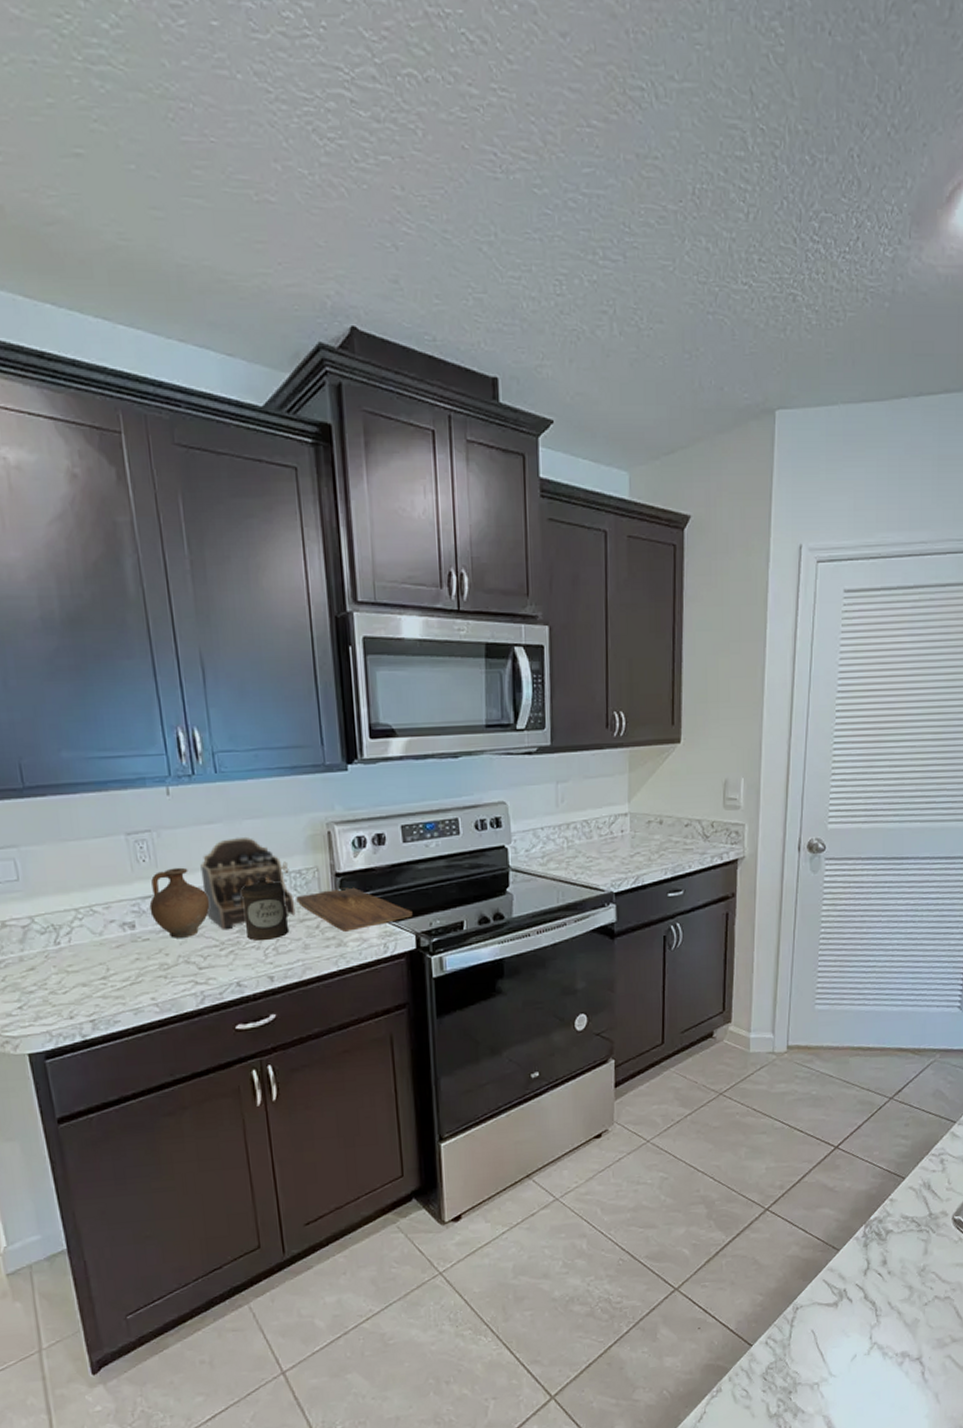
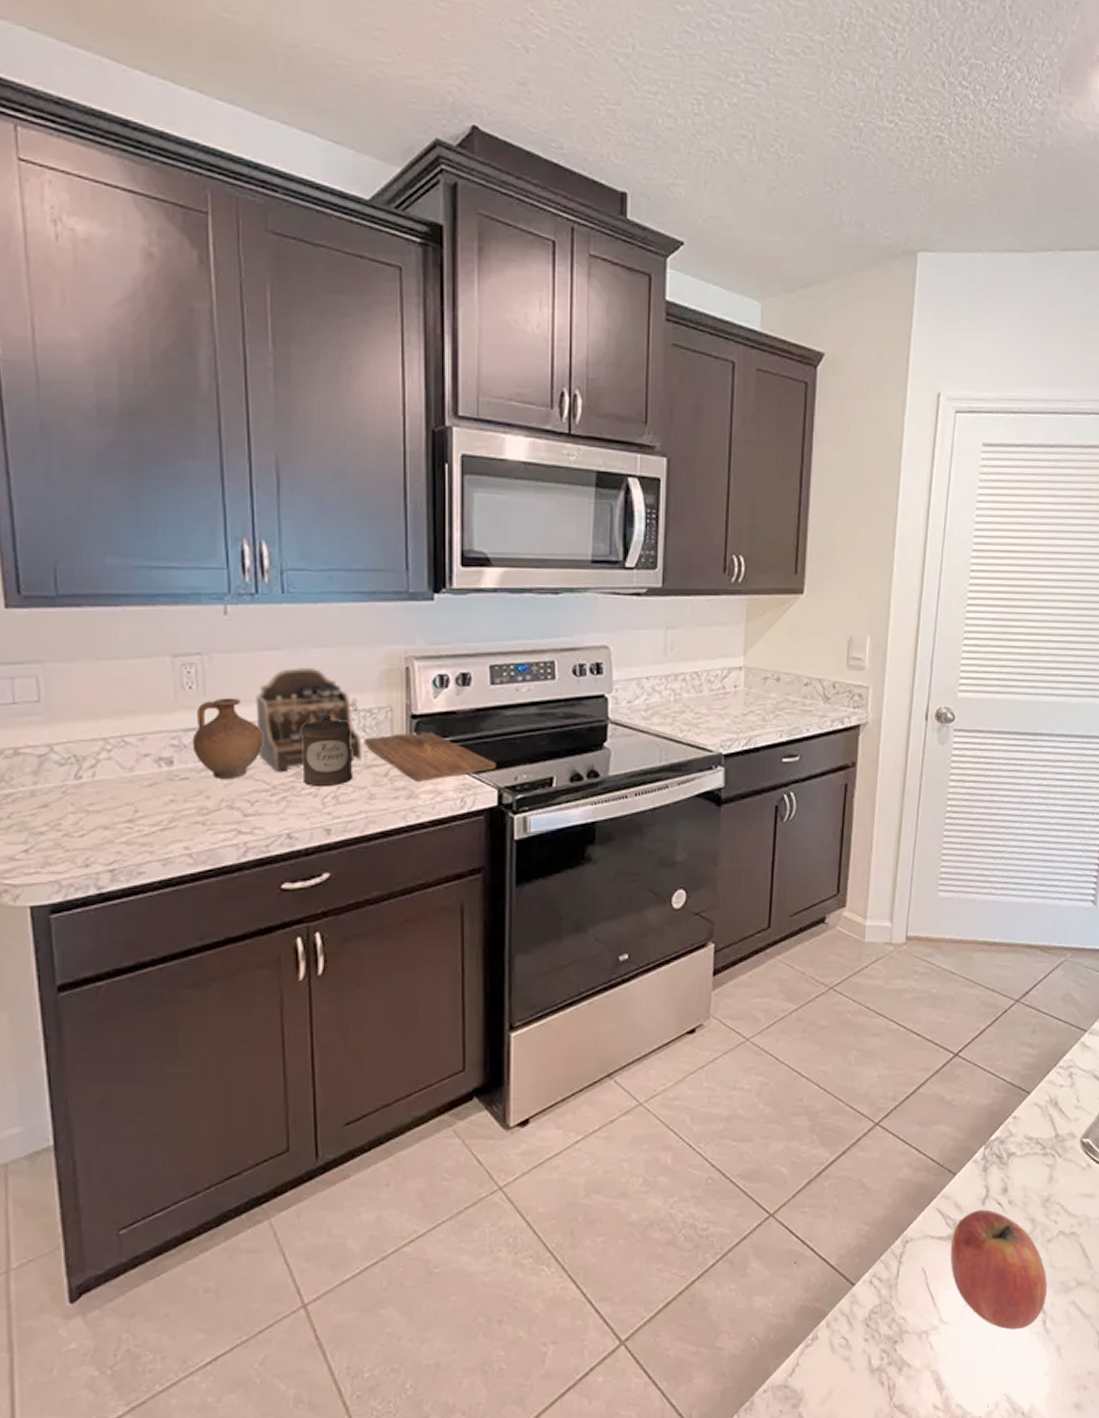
fruit: none [836,1279,925,1380] -> present [950,1209,1047,1330]

